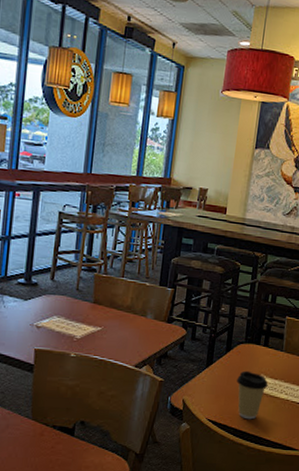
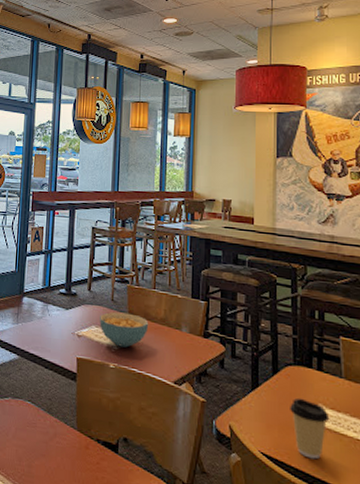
cereal bowl: none [62,301,115,336] -> present [99,311,149,348]

